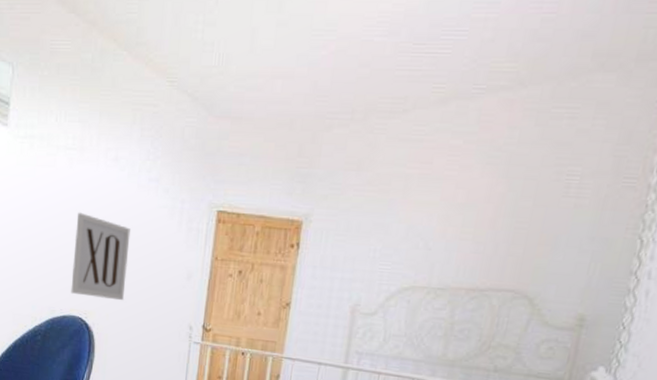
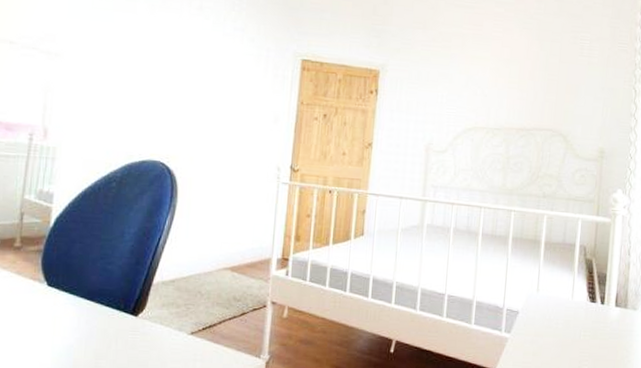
wall art: present [71,212,131,301] -> none [151,57,216,145]

